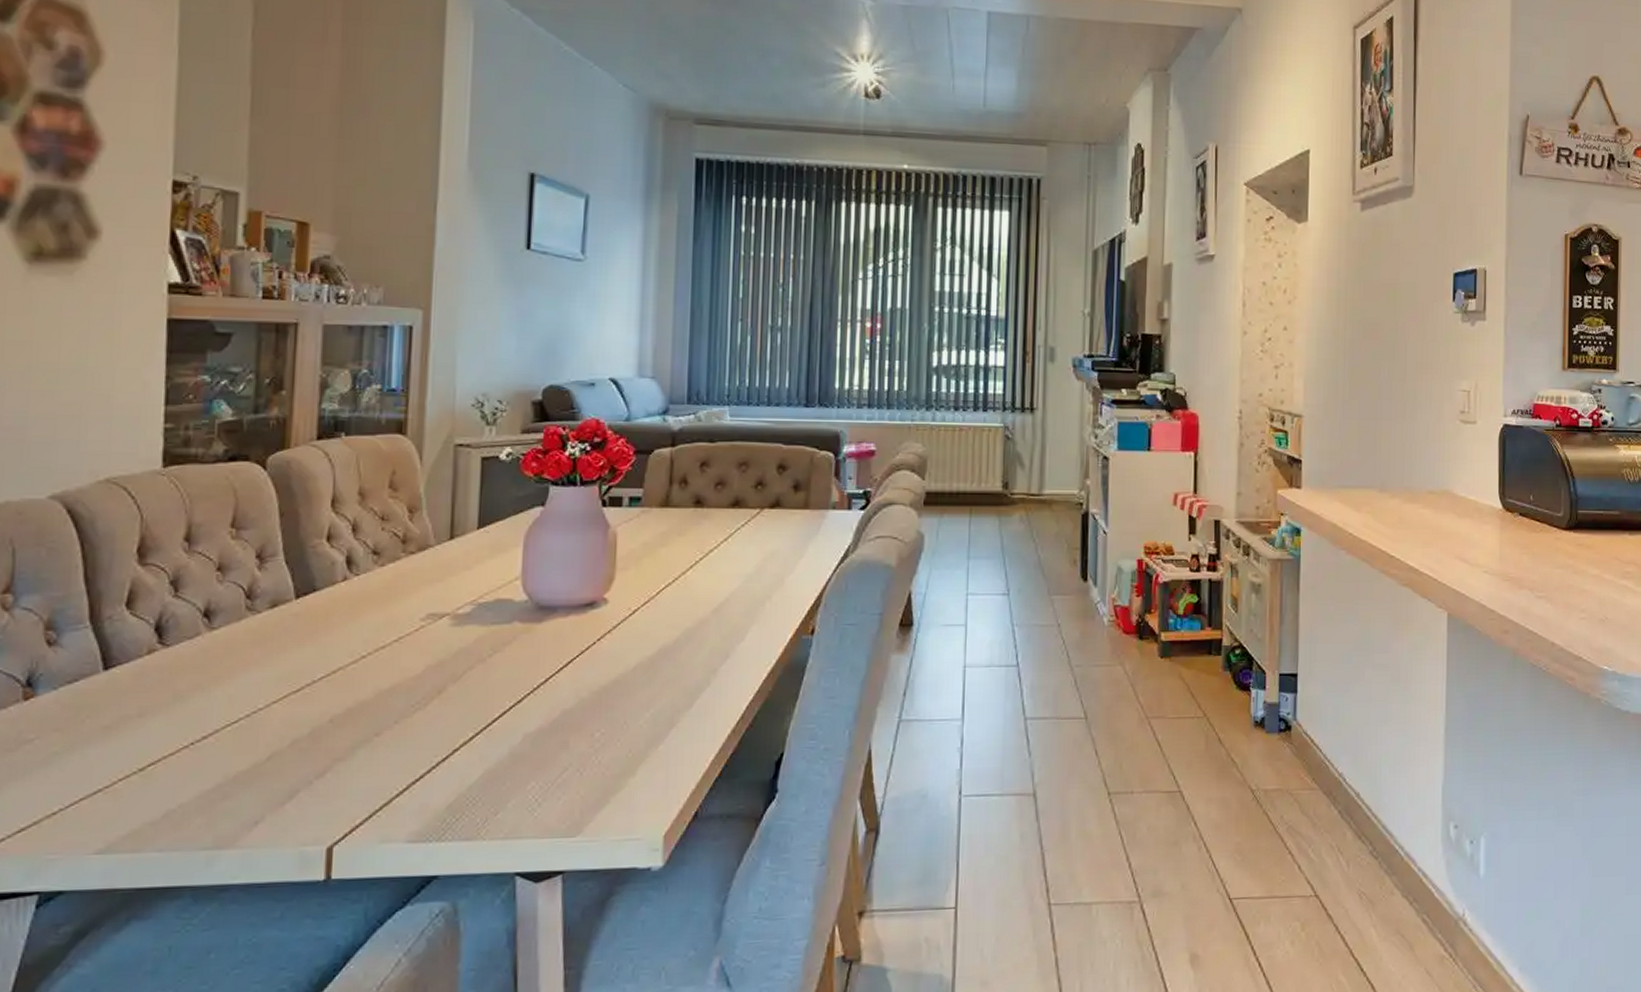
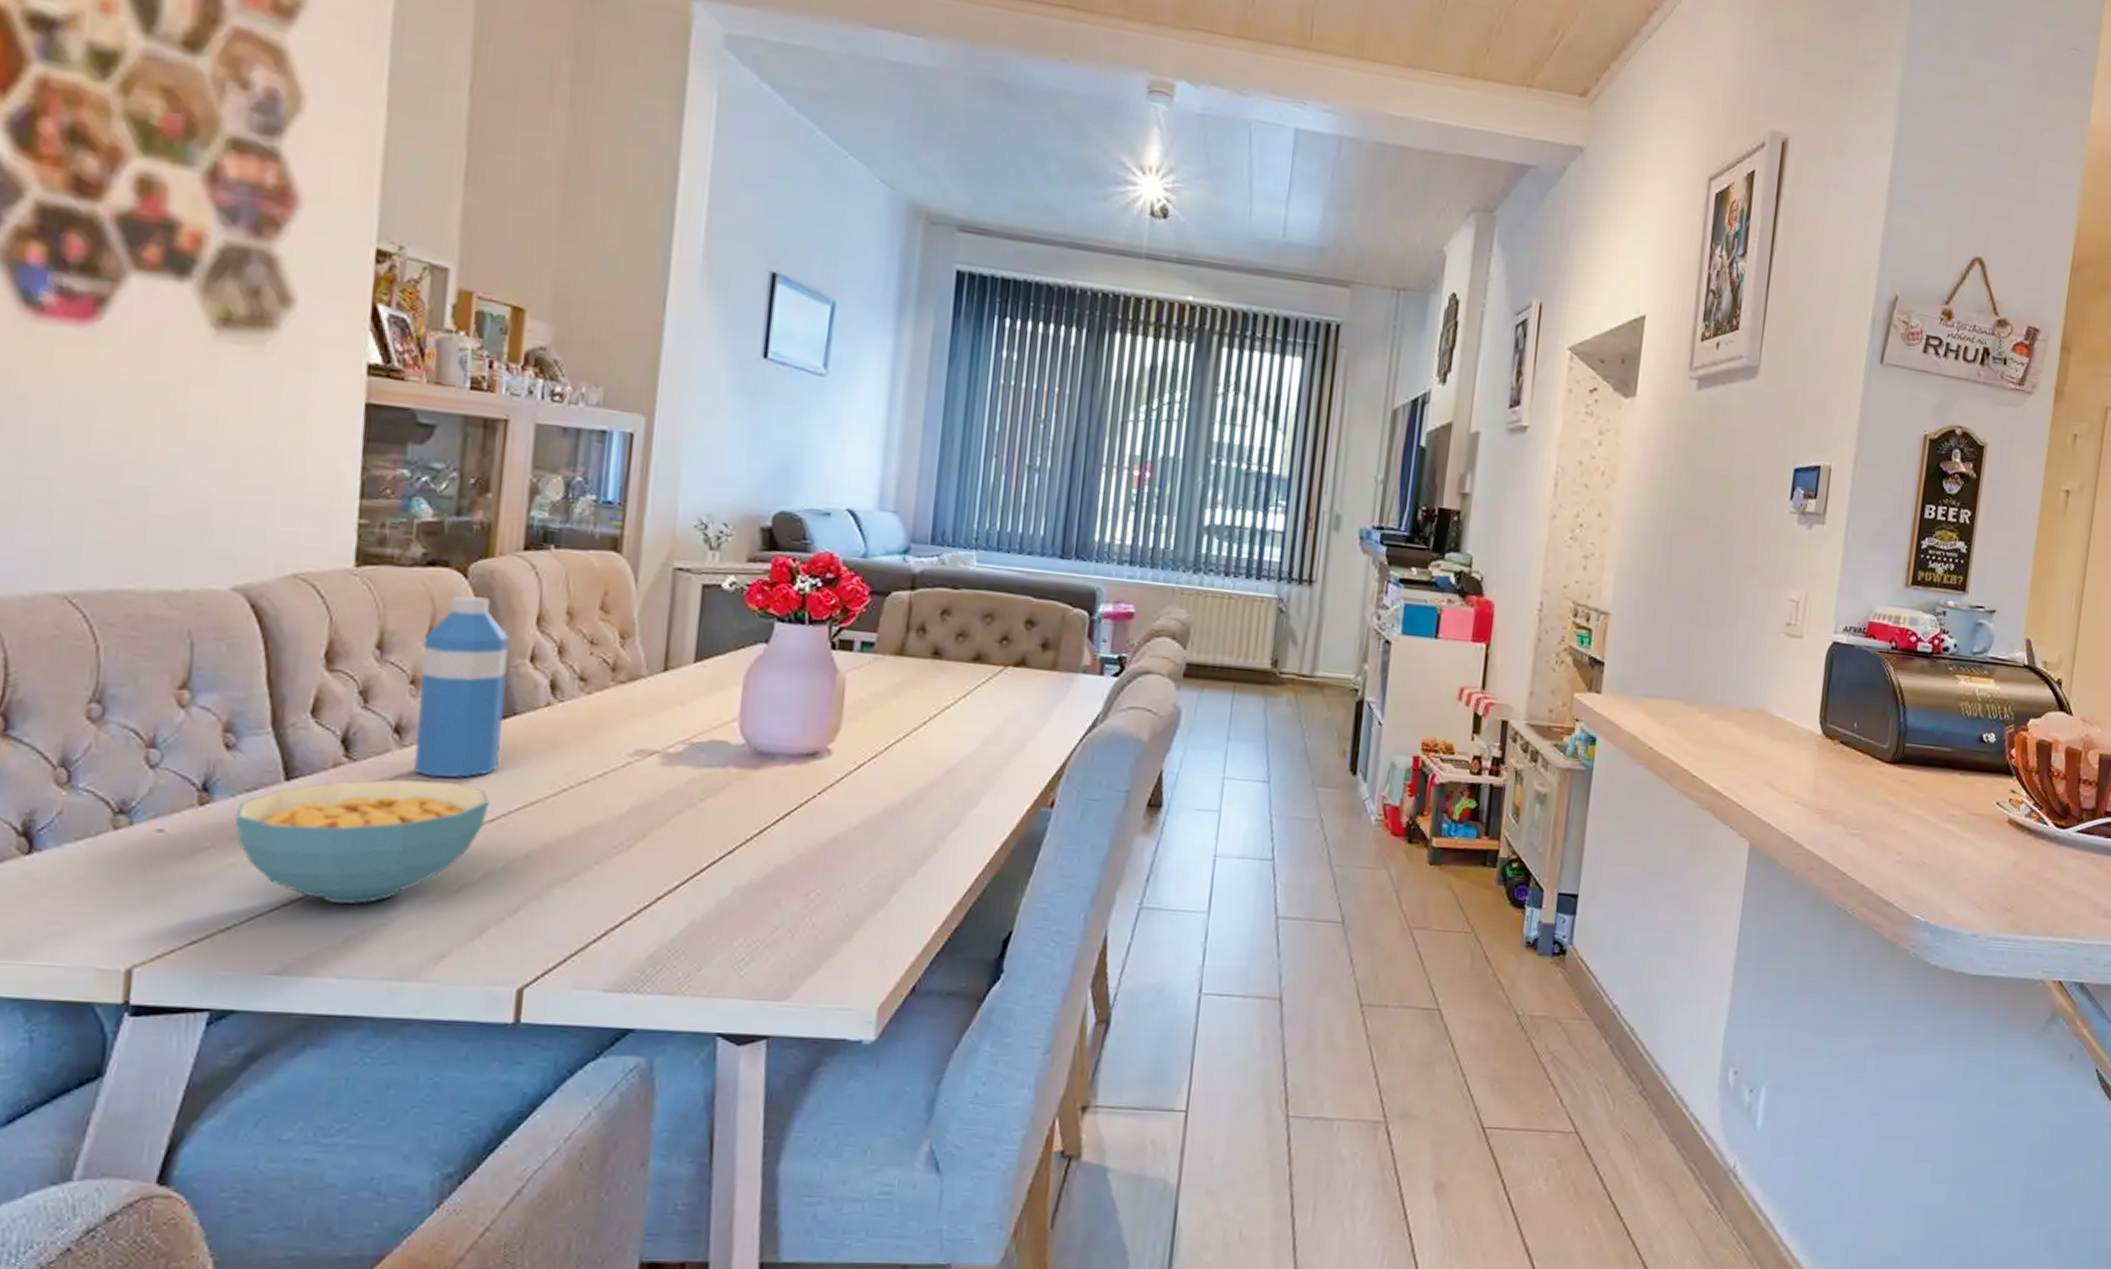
cereal bowl: none [58,658,294,781] -> present [235,778,489,904]
water bottle: none [222,486,307,655] -> present [412,595,510,778]

